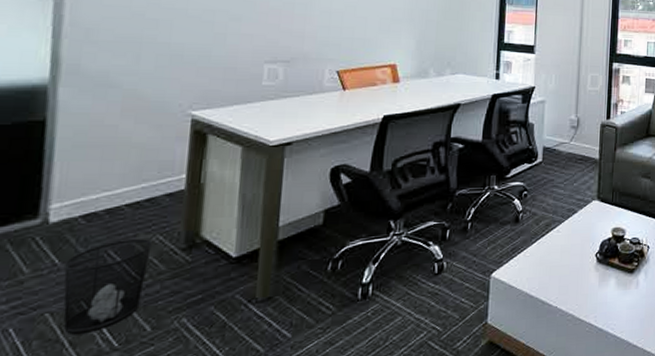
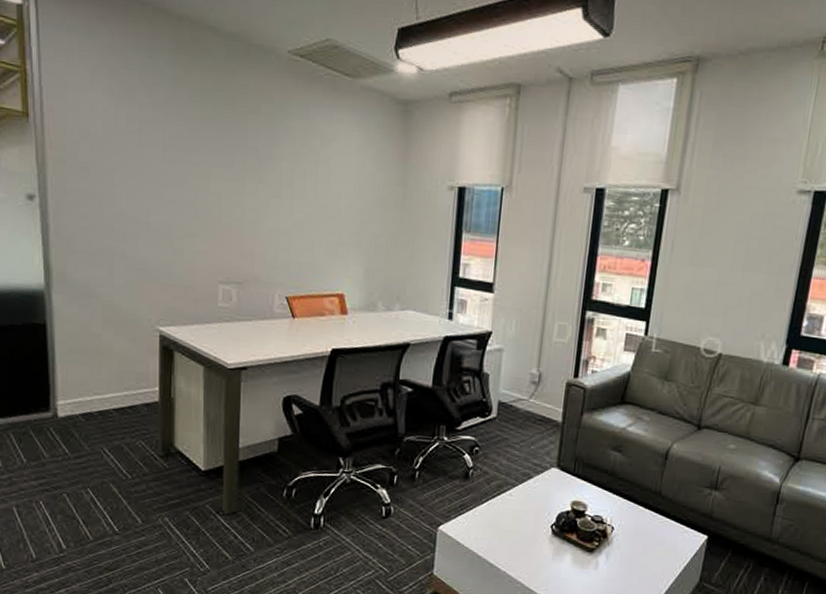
waste bin: present [63,239,154,334] -> none [72,440,138,516]

